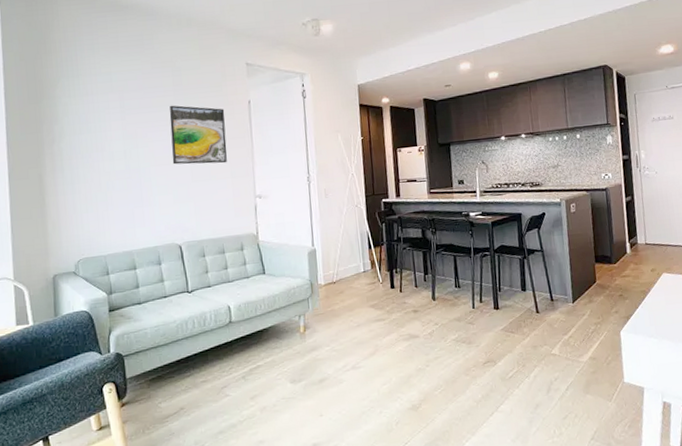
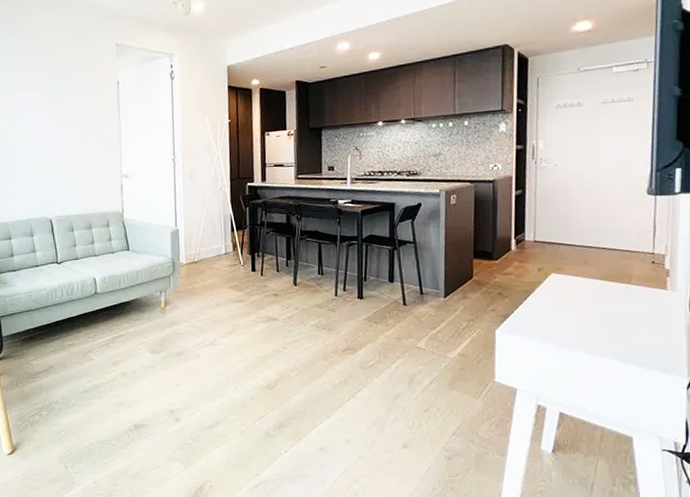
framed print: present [169,105,227,165] -> none [42,85,96,143]

